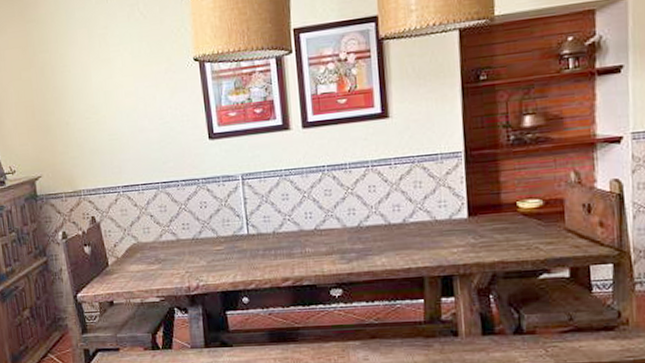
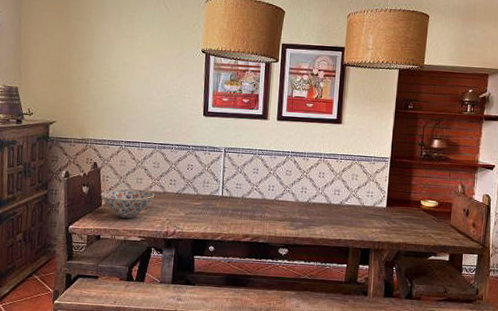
bowl: none [105,240,168,278] -> present [100,188,155,219]

